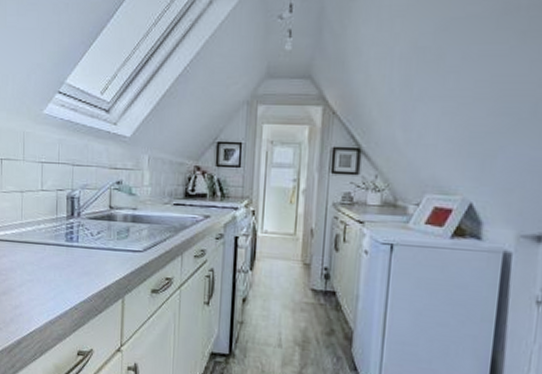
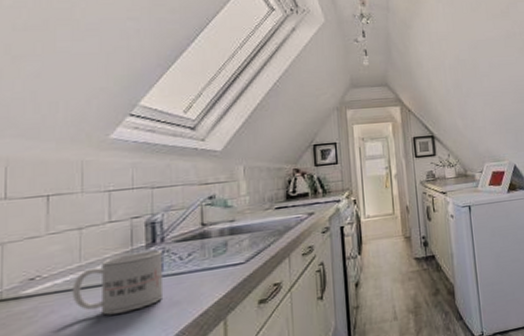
mug: none [16,221,79,271] -> present [72,249,164,315]

